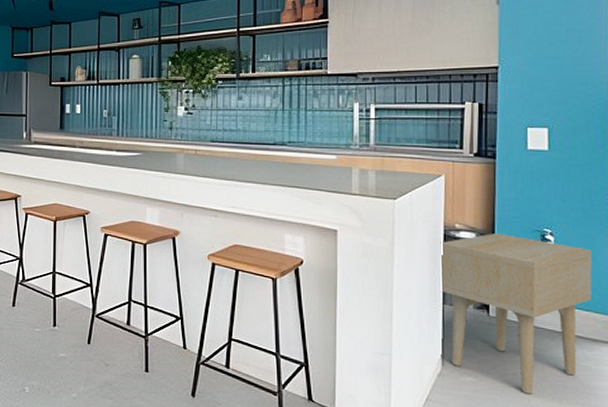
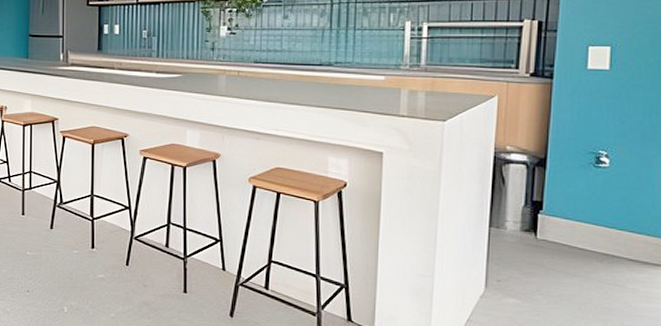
side table: present [440,232,592,394] -> none [489,155,648,316]

